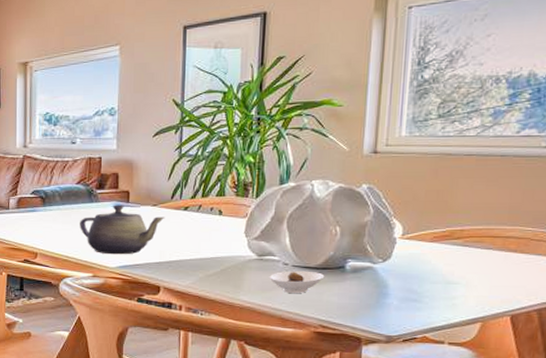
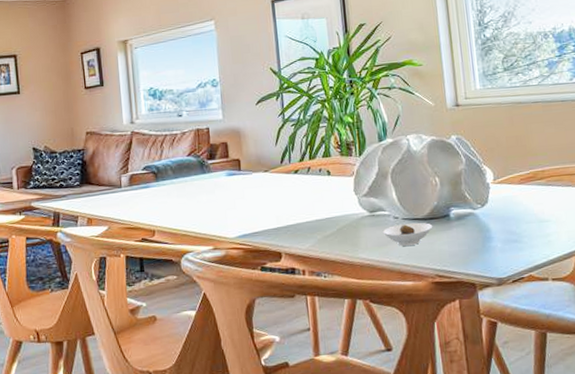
teapot: present [80,205,165,255] -> none [194,173,278,225]

